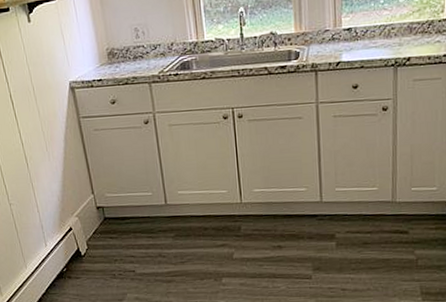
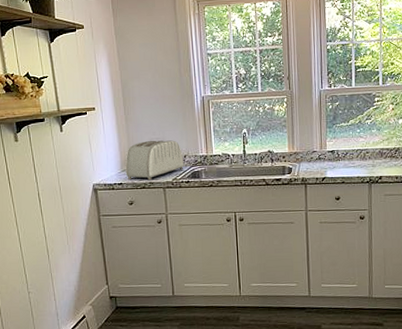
toaster: none [103,25,172,76] -> present [125,140,184,181]

